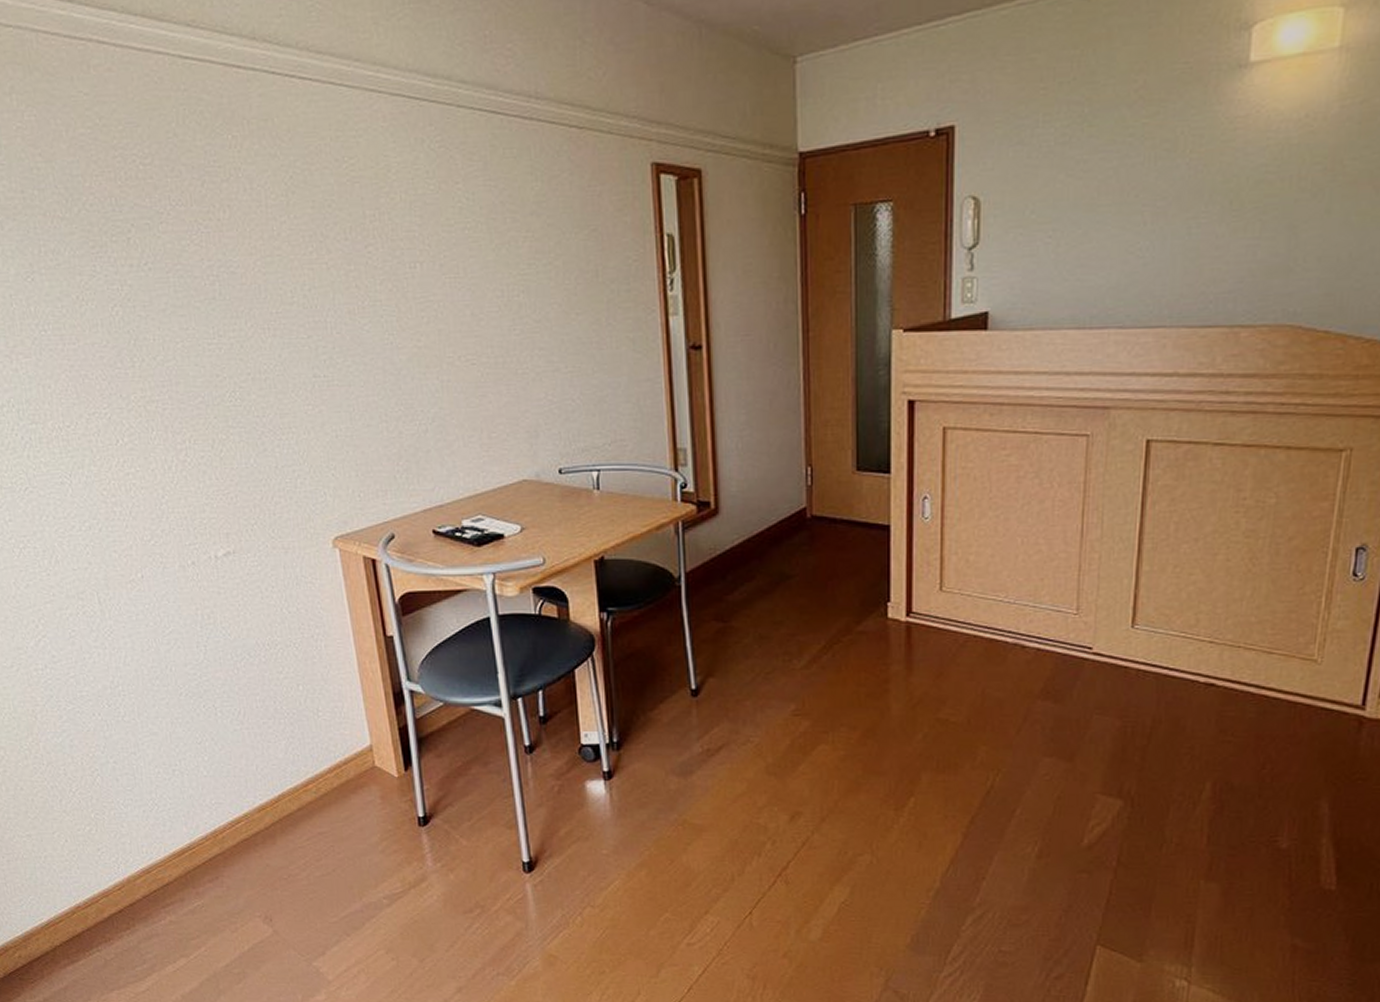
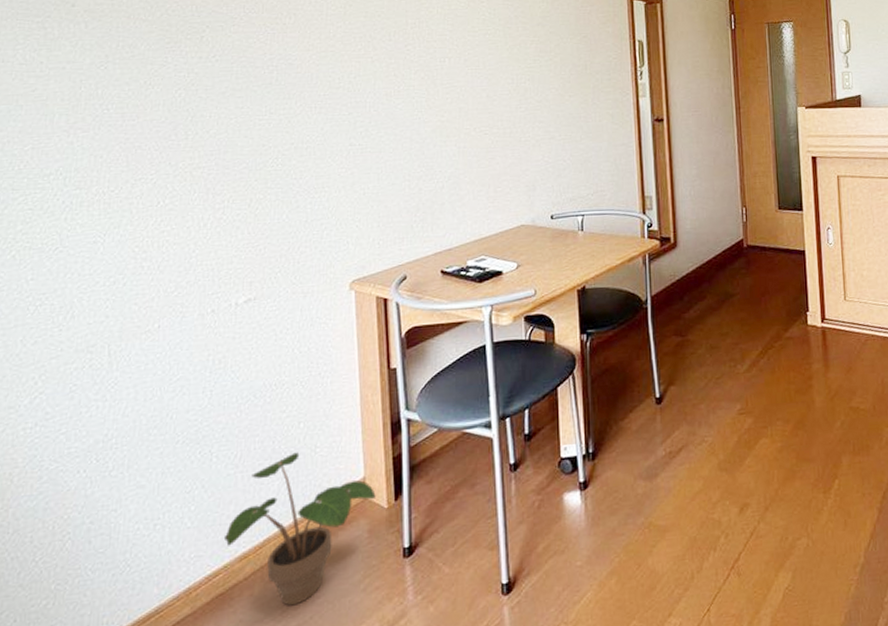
potted plant: none [239,714,385,858] -> present [223,452,376,606]

